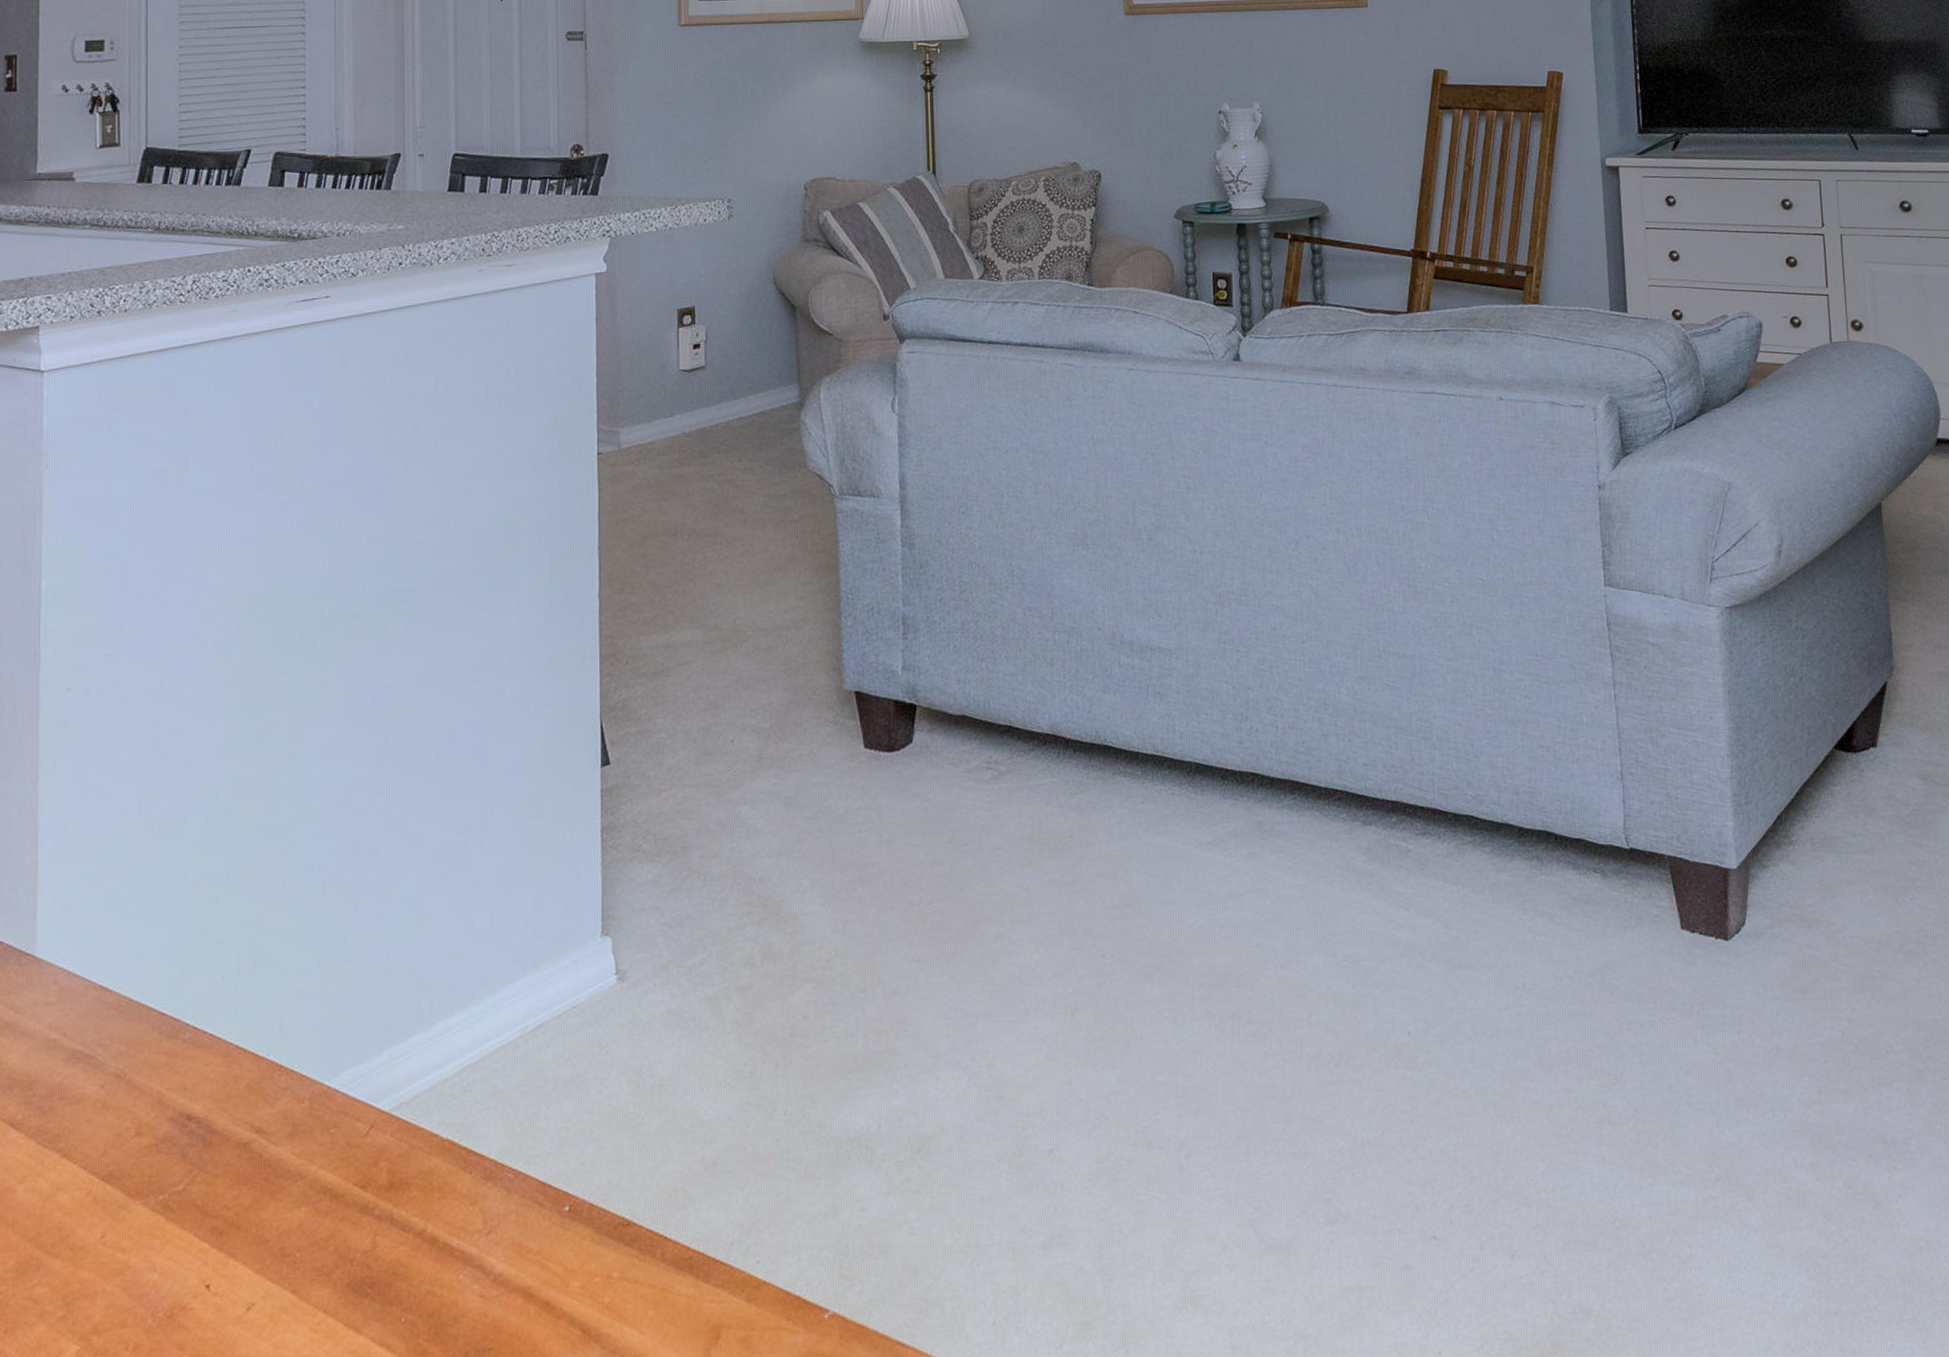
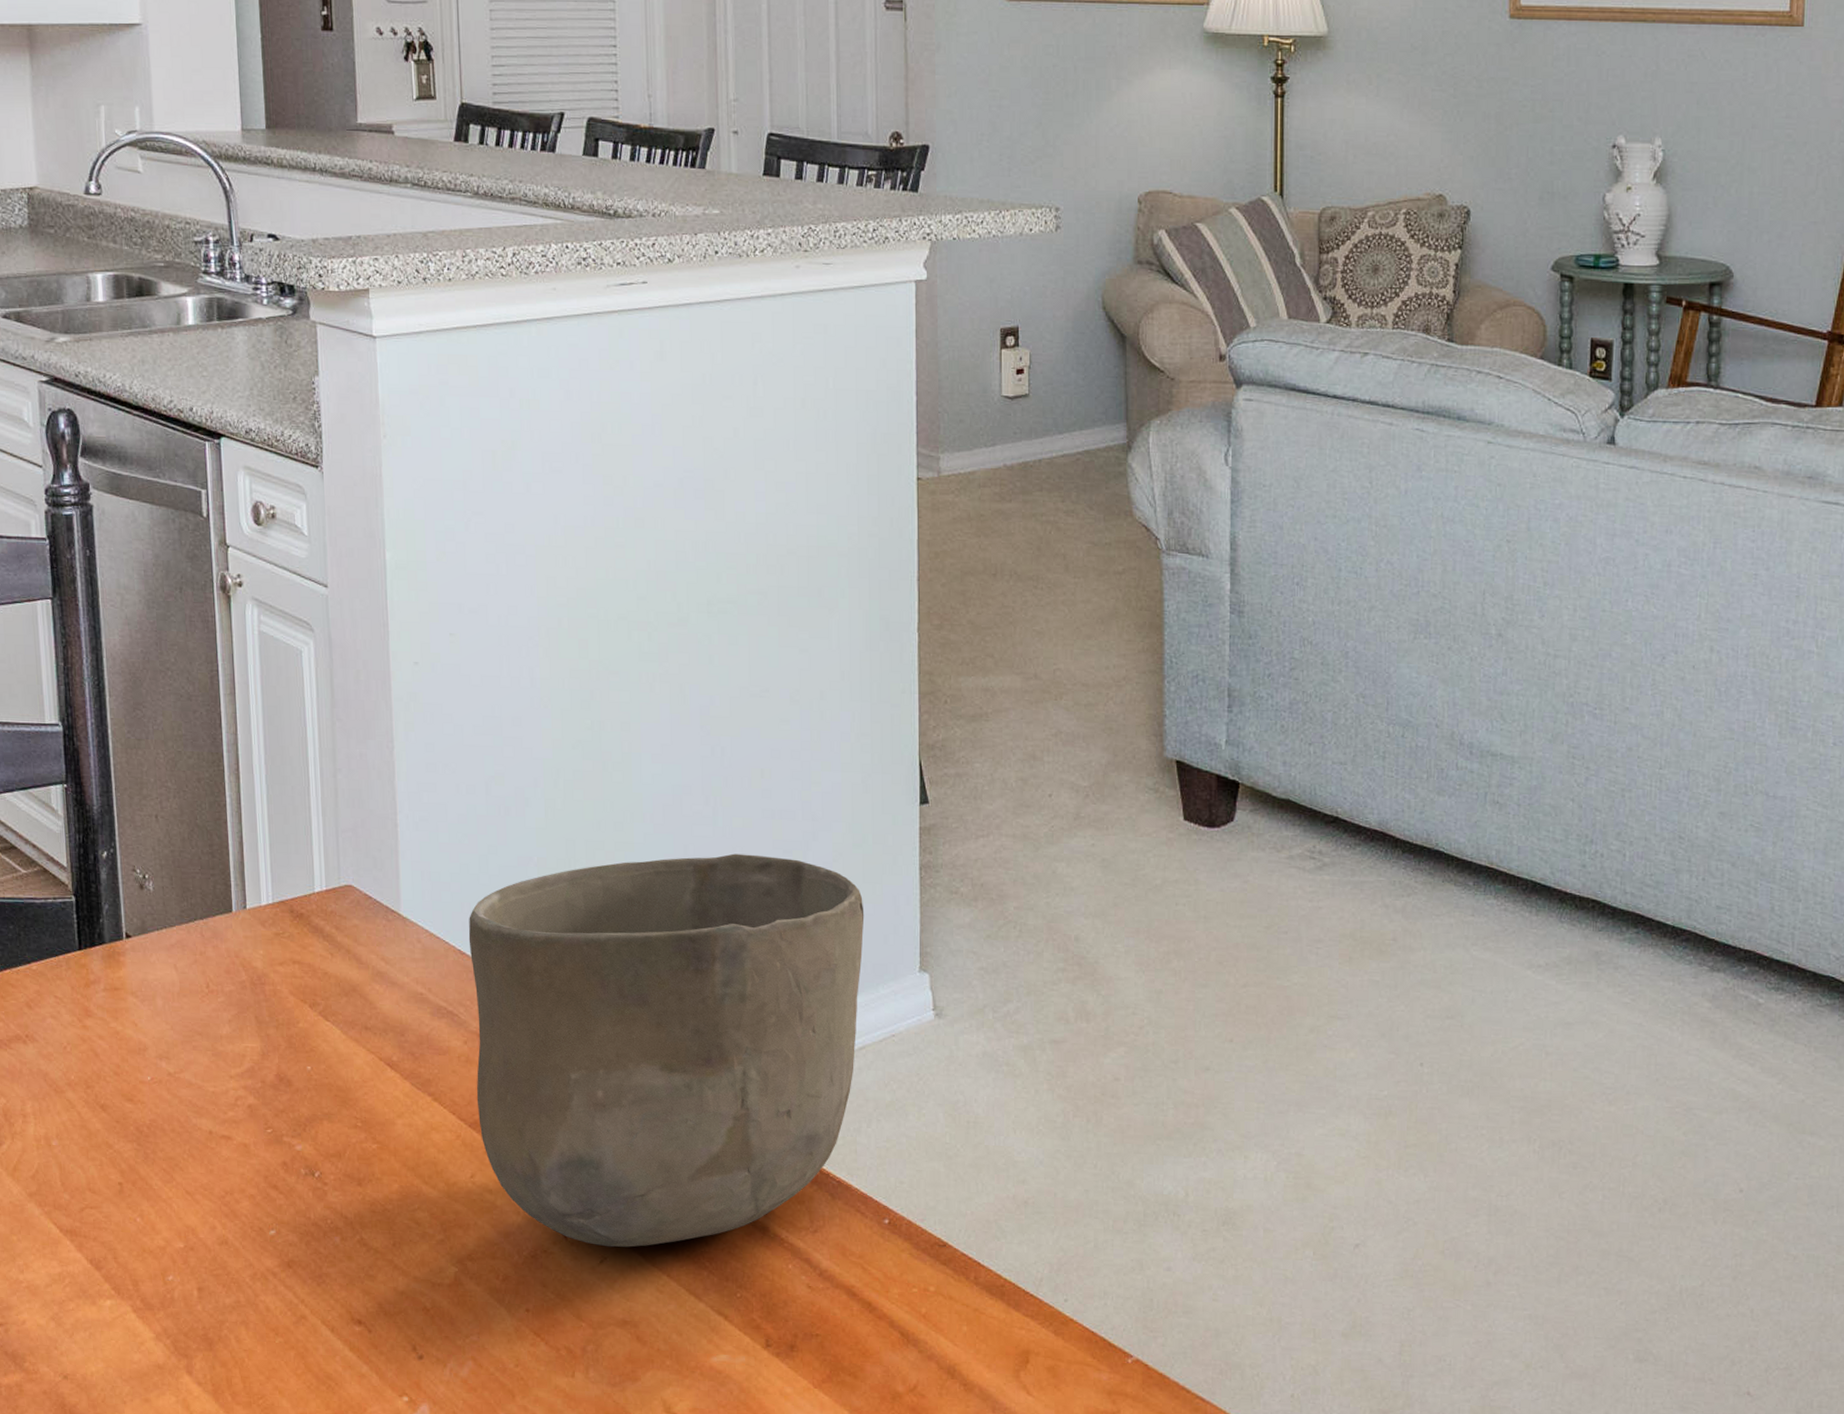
bowl: none [112,839,544,1291] -> present [468,853,865,1248]

